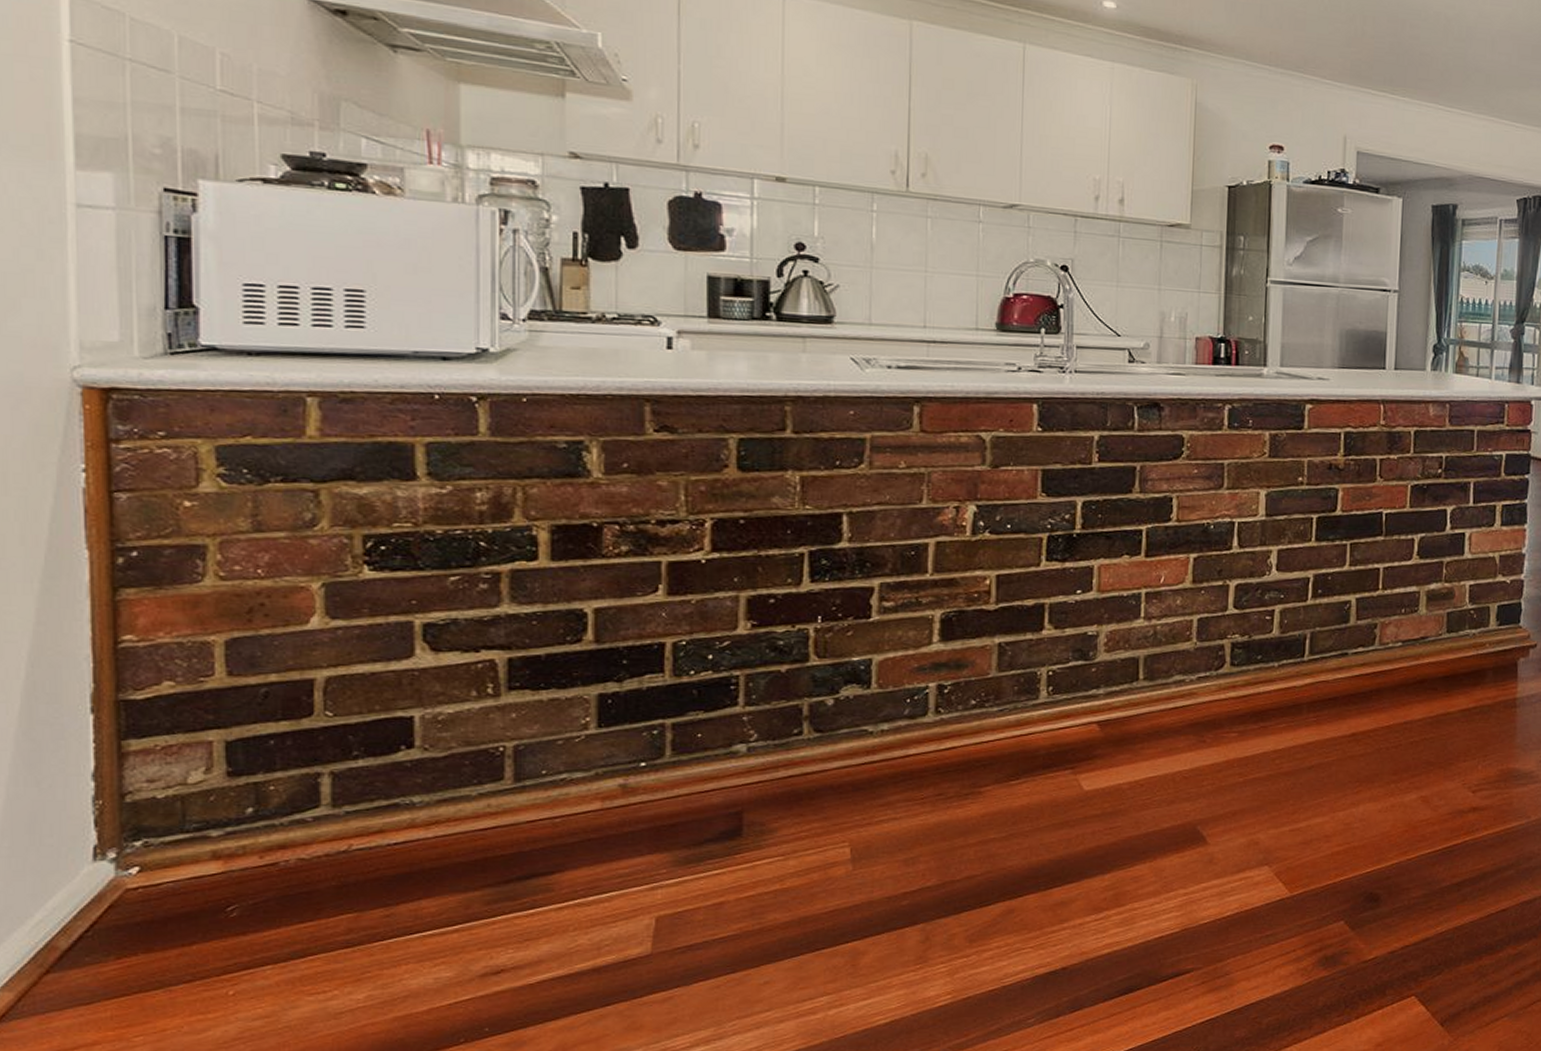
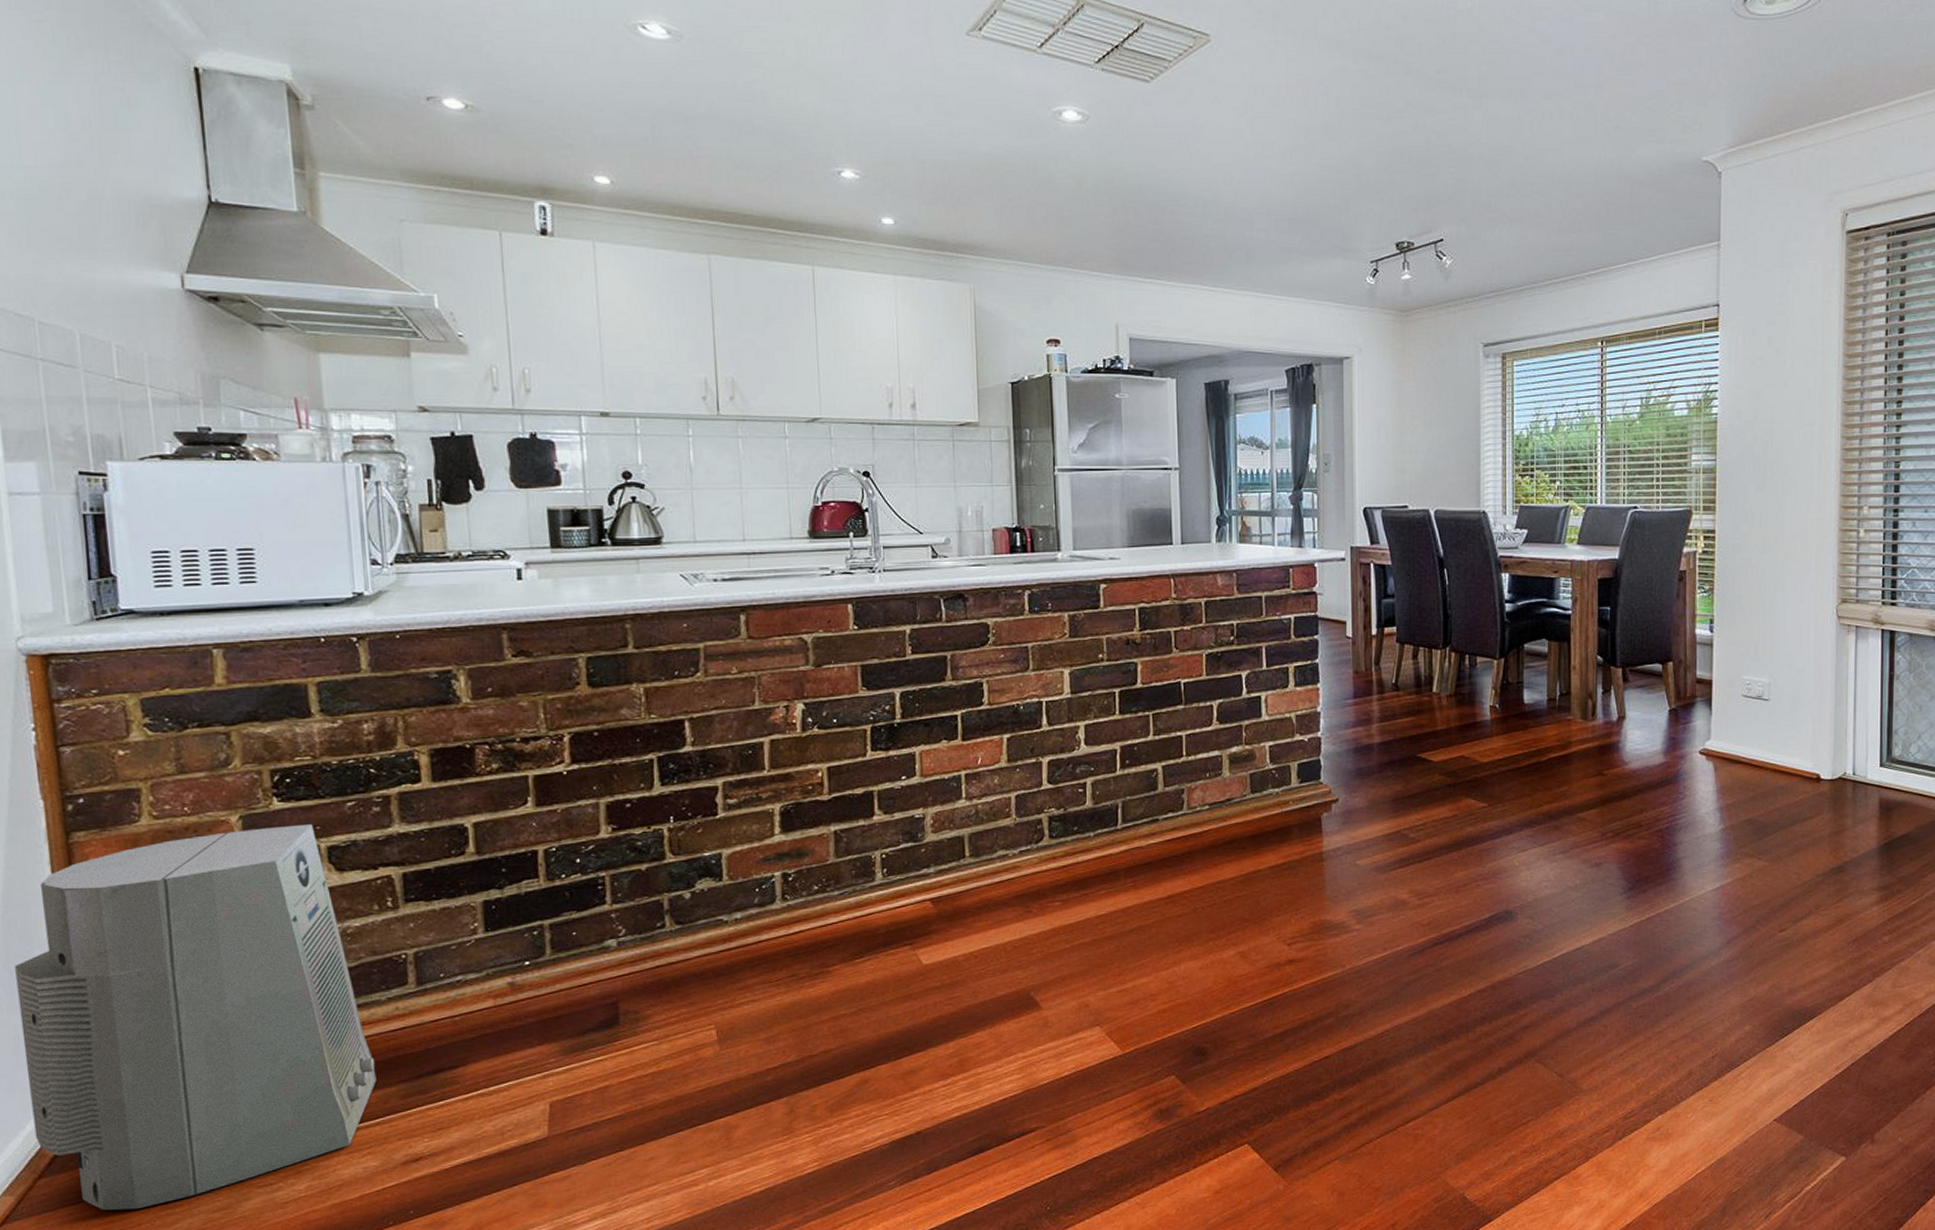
air purifier: none [37,597,458,1014] -> present [15,824,377,1211]

